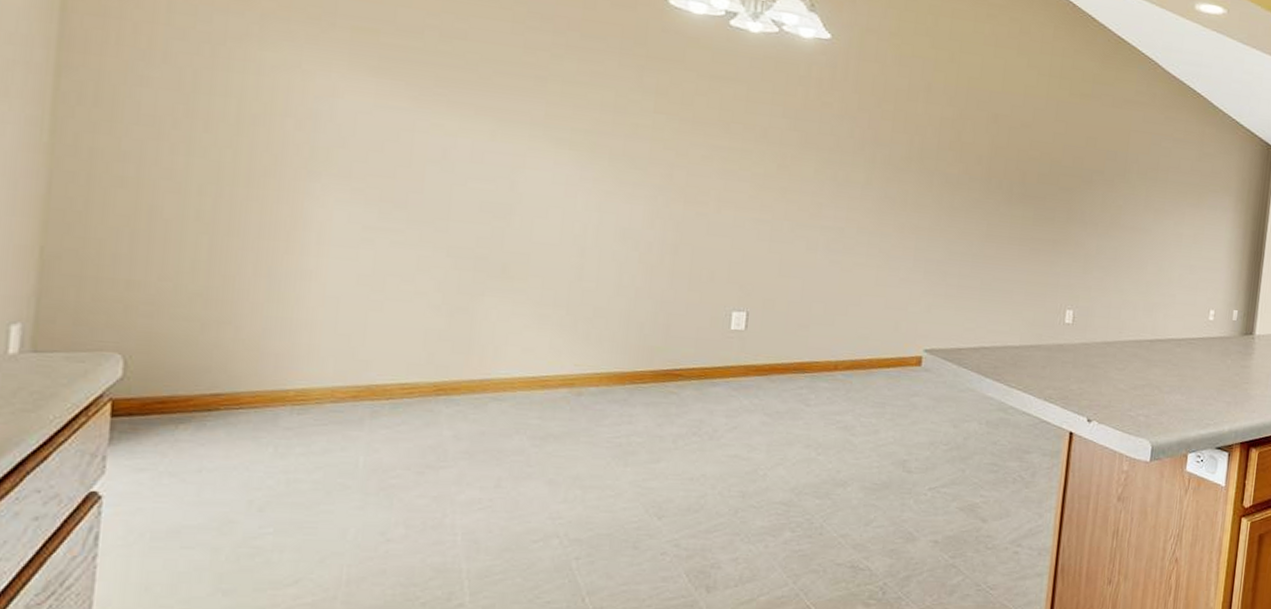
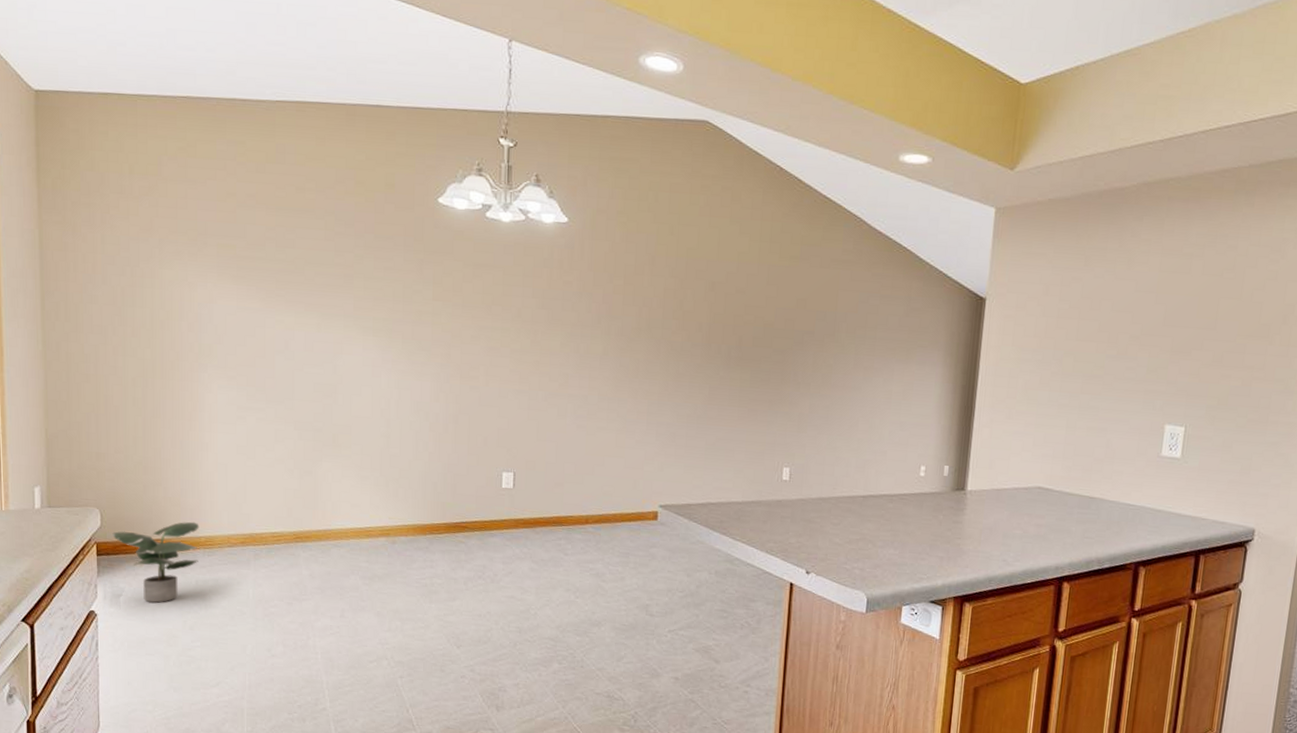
potted plant: none [141,370,288,478] -> present [112,521,199,603]

